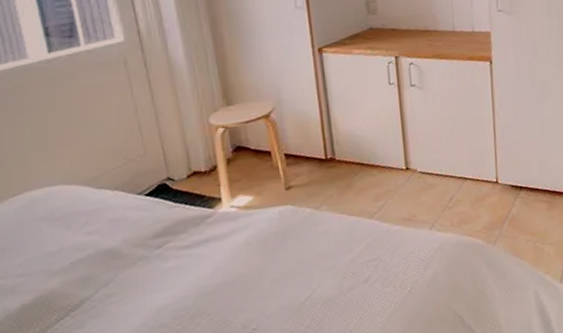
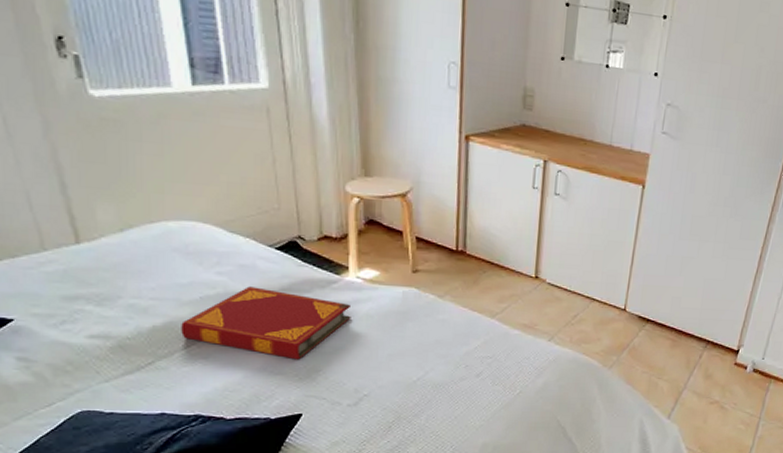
hardback book: none [52,236,230,312] -> present [181,286,351,360]

